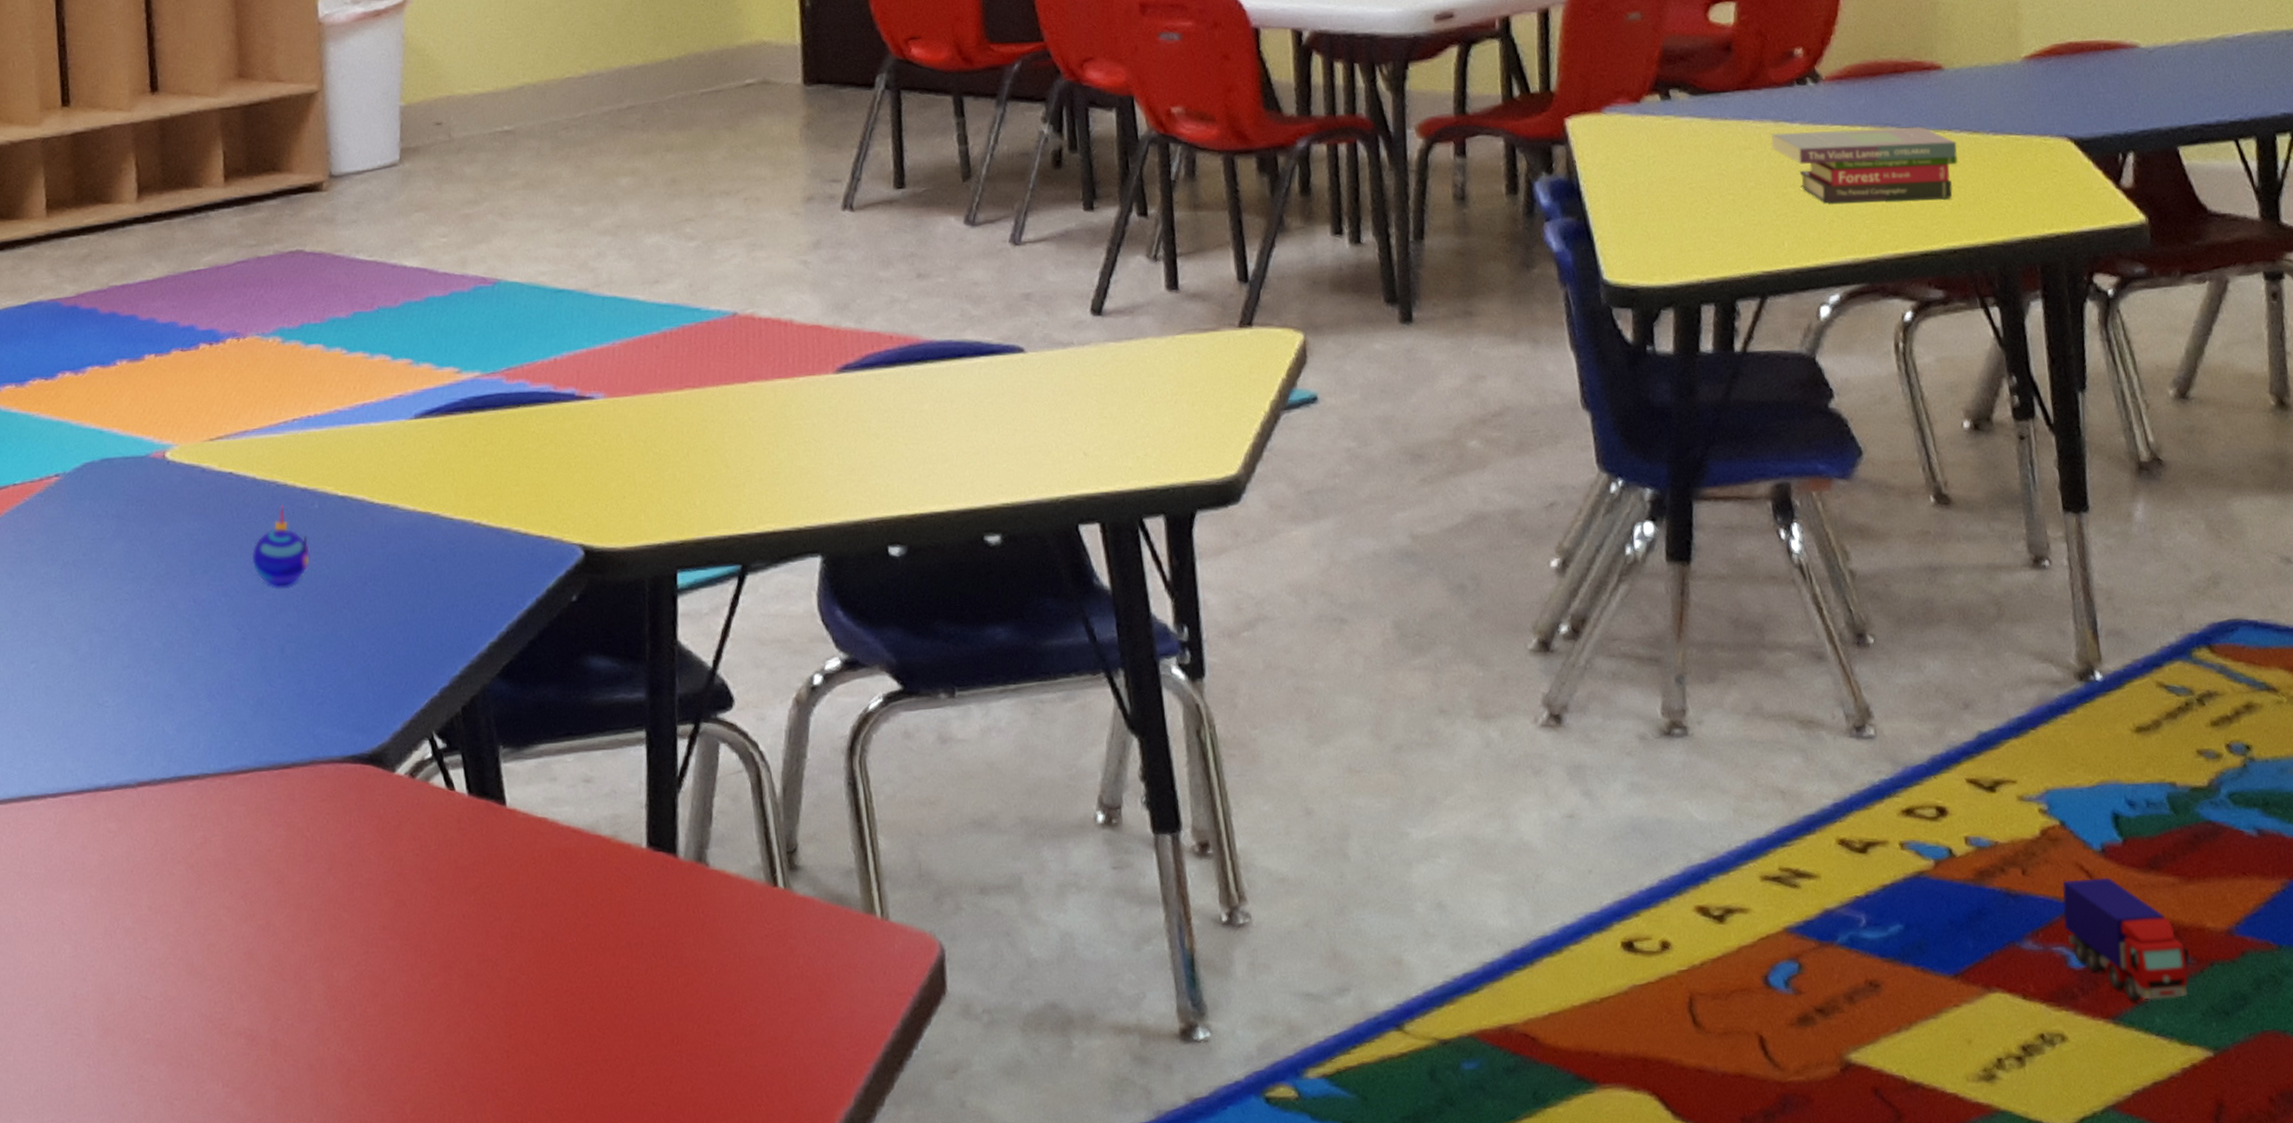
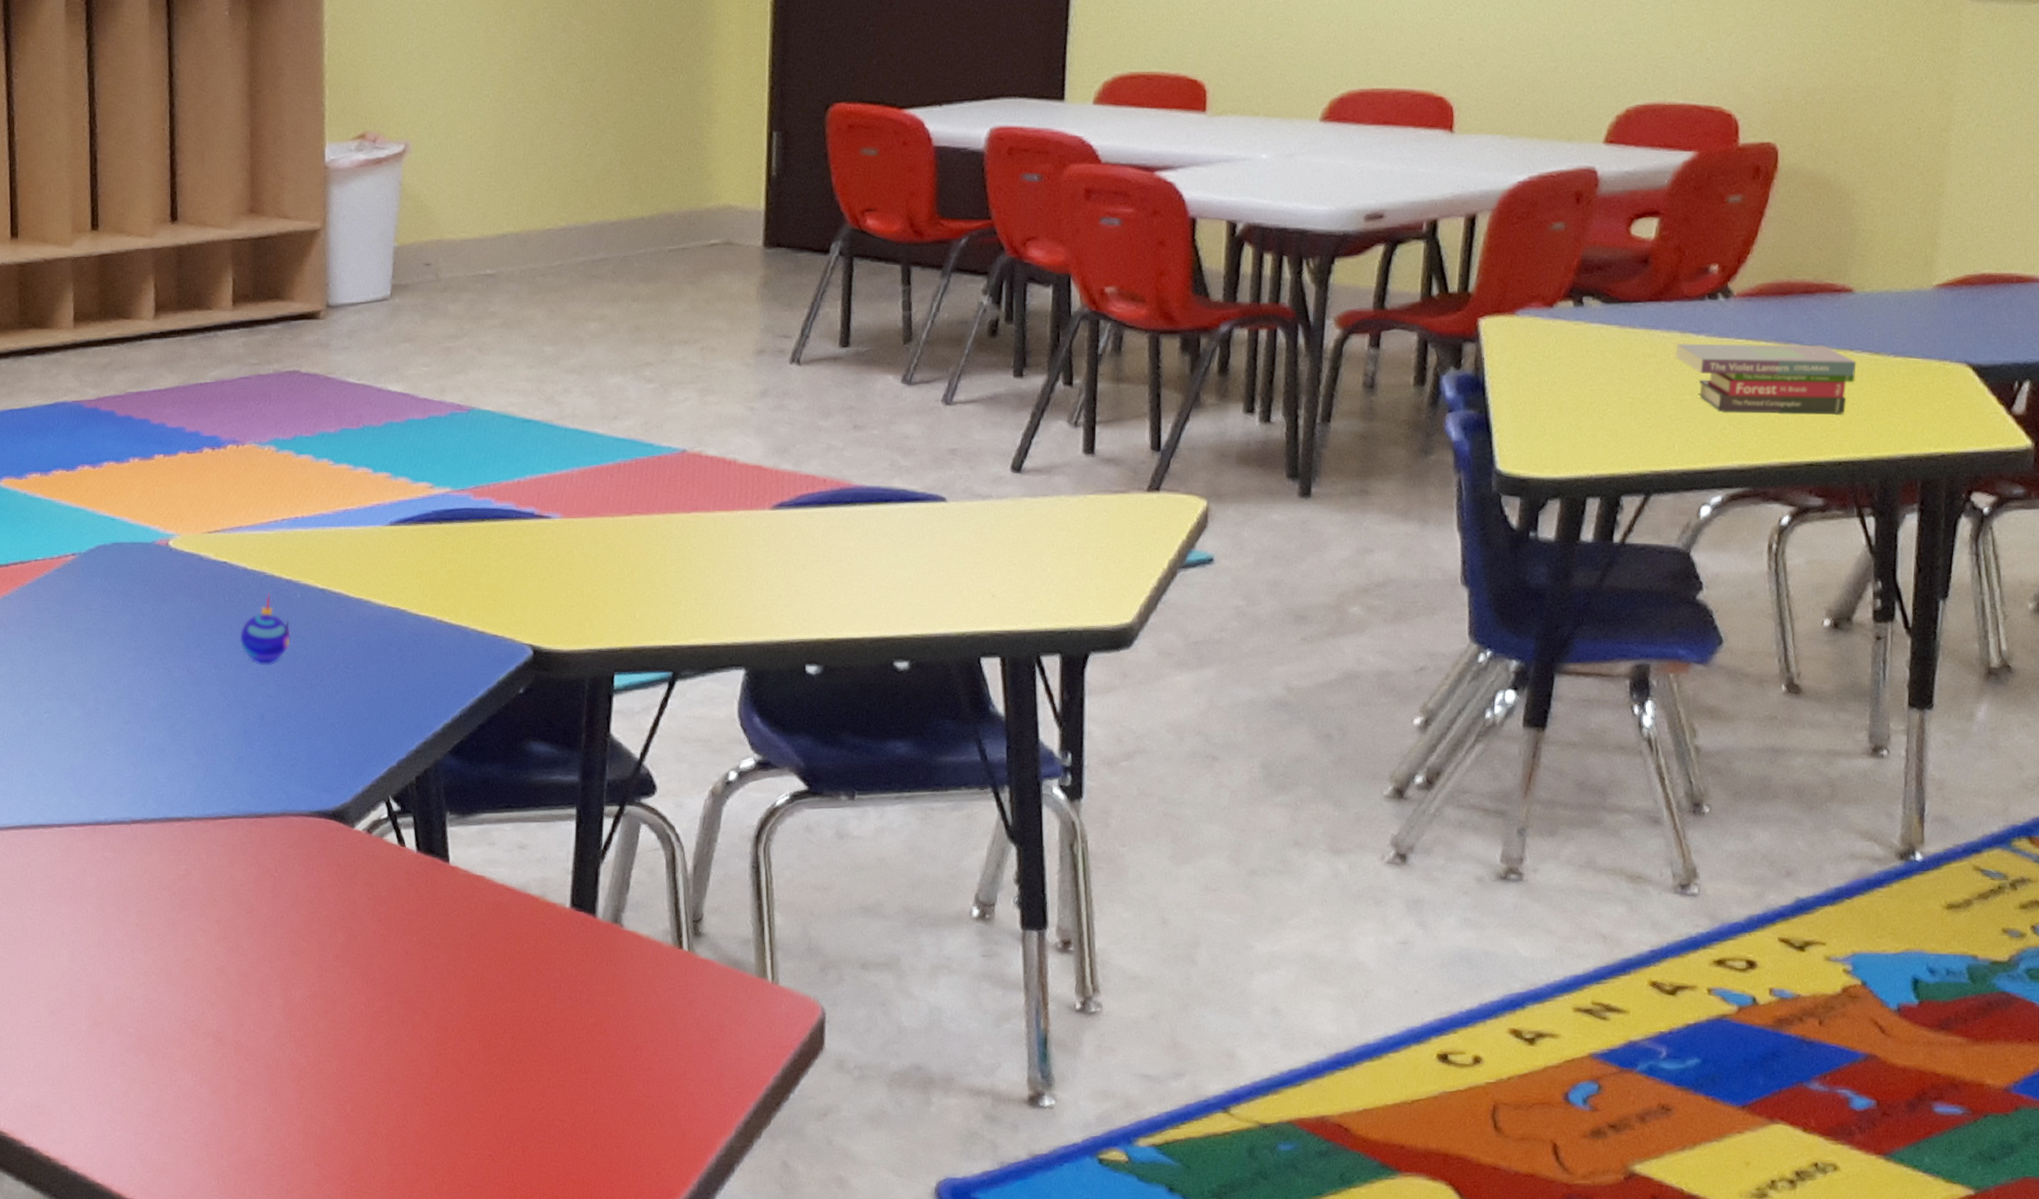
toy truck: present [2062,877,2190,1002] -> none [1852,1032,1966,1142]

